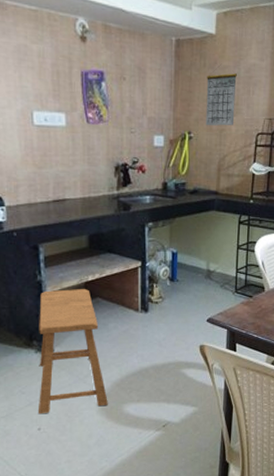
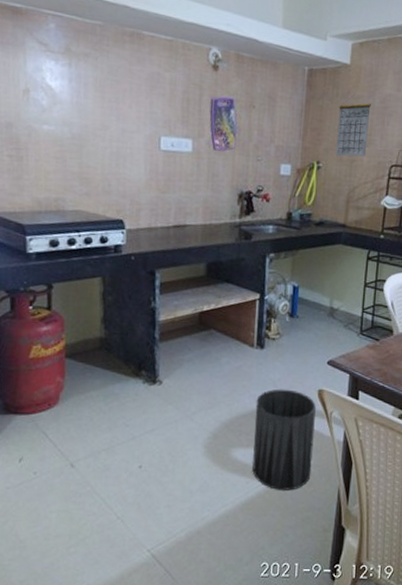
stool: present [39,289,108,415] -> none [141,318,215,451]
trash can: none [143,347,198,437] -> present [252,388,316,490]

